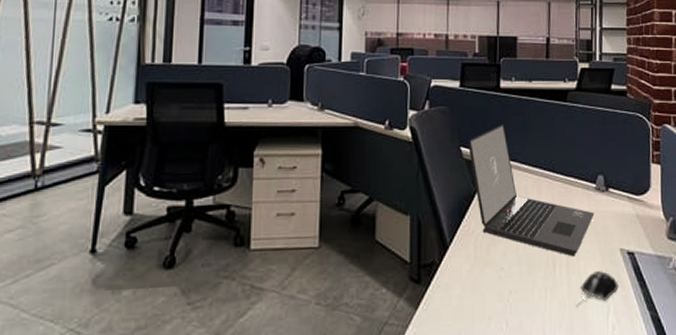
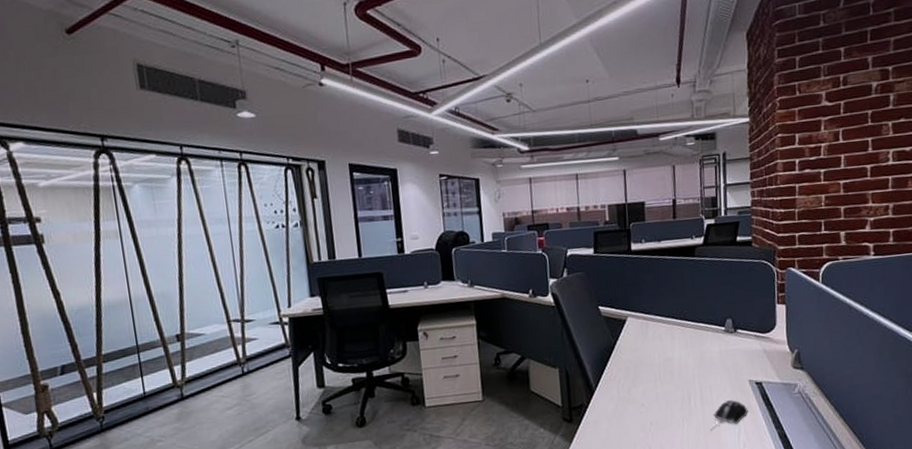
laptop: present [468,123,595,257] -> none [605,282,724,391]

